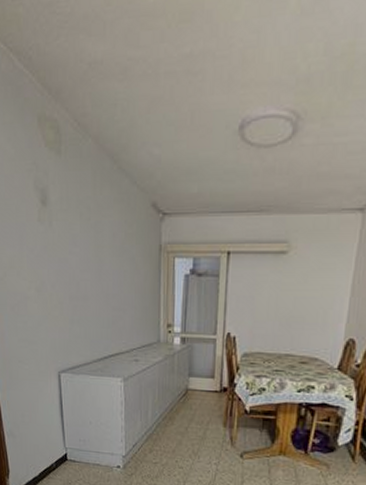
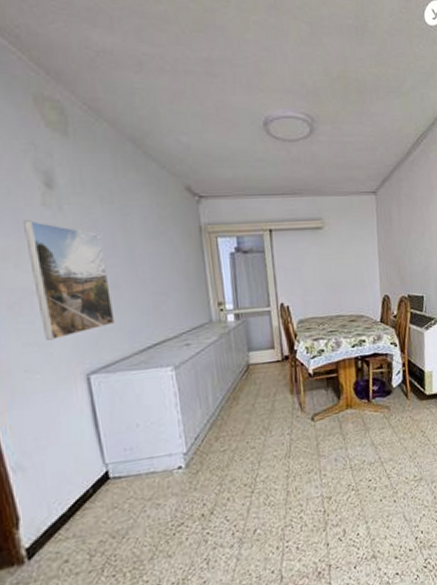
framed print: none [25,234,82,339] -> present [23,220,115,340]

